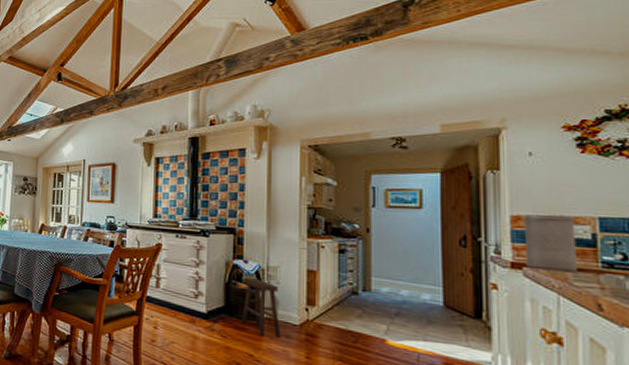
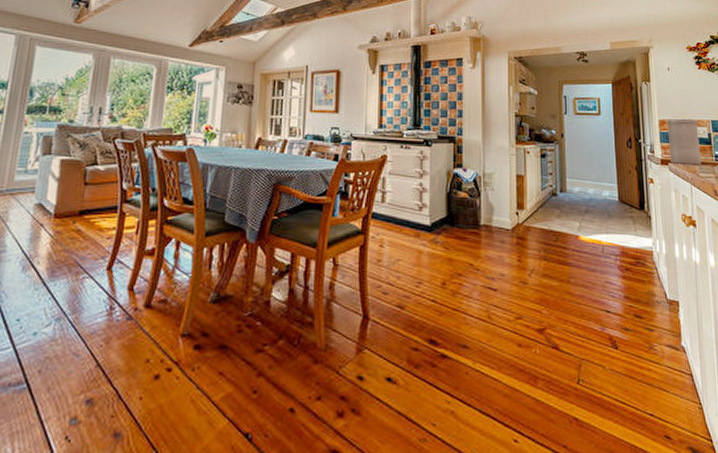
stool: present [241,278,281,339] -> none [462,186,497,245]

